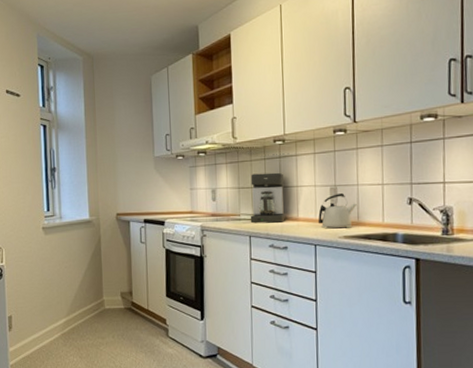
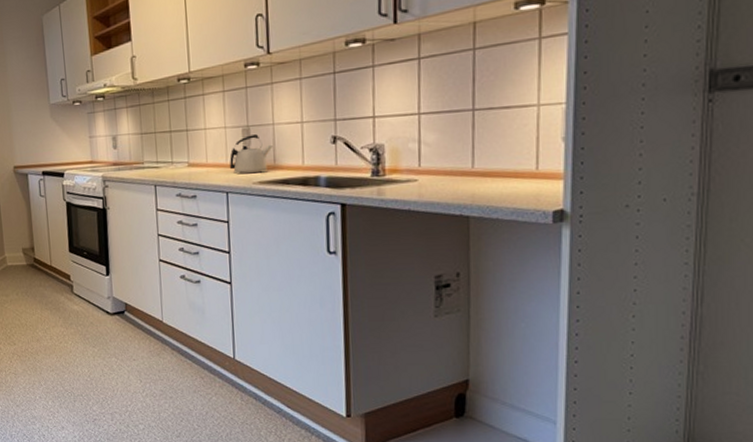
coffee maker: present [250,172,285,224] -> none [153,114,193,172]

